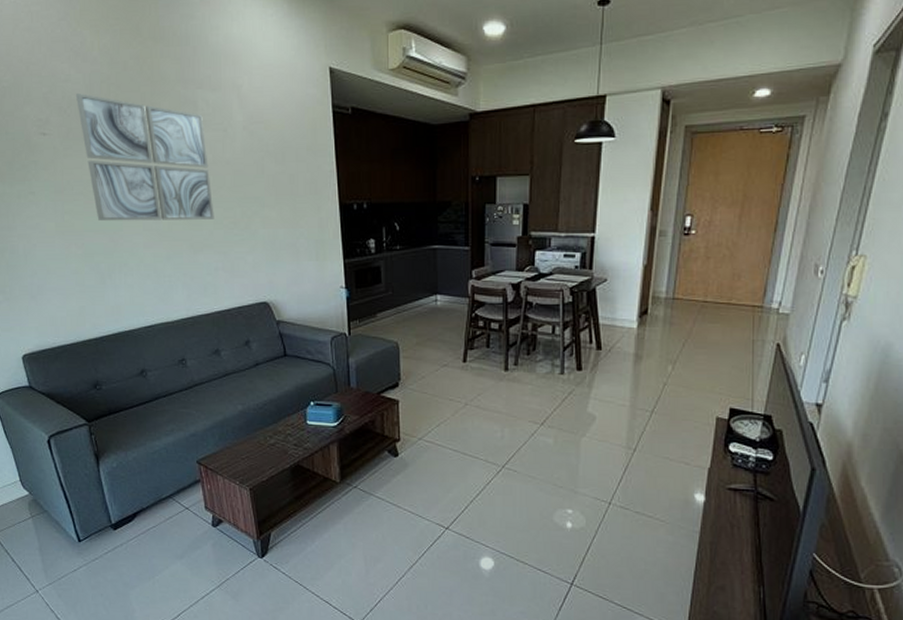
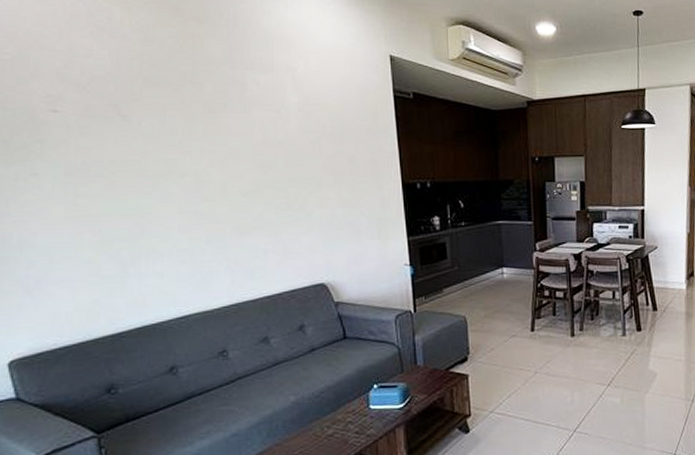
wall art: present [75,93,214,222] -> none [98,70,264,205]

